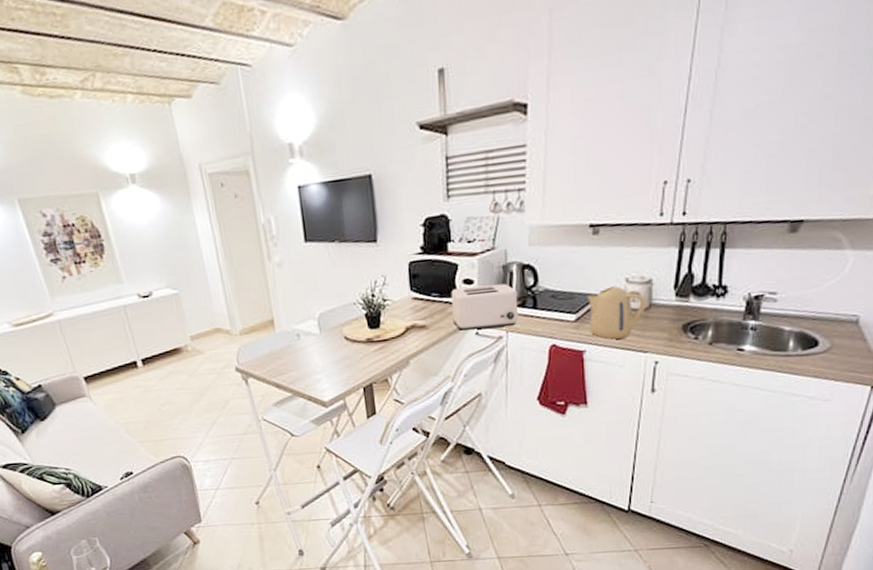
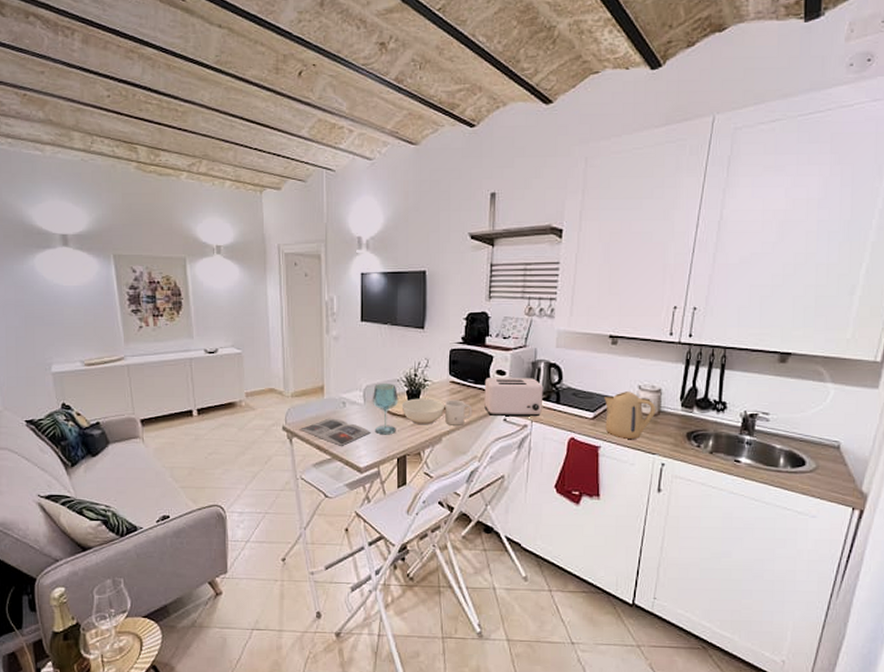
magazine: none [253,352,331,382] -> present [299,418,370,446]
wine glass: none [328,308,359,365] -> present [372,384,399,435]
bowl: none [361,319,410,350] -> present [401,398,445,425]
mug: none [408,317,441,346] -> present [444,400,473,425]

